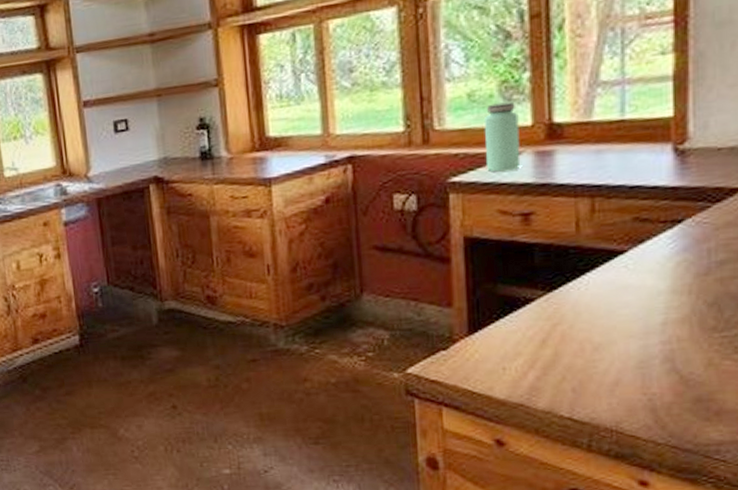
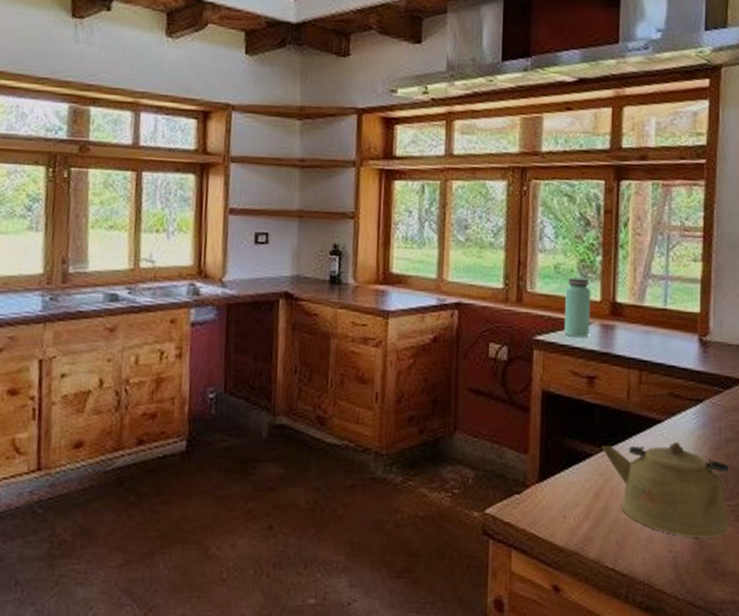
kettle: none [545,272,727,376] -> present [601,441,730,538]

